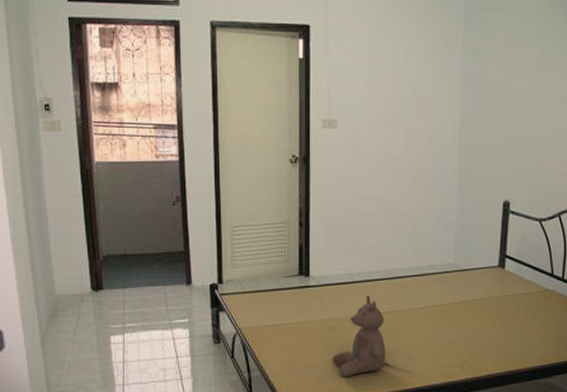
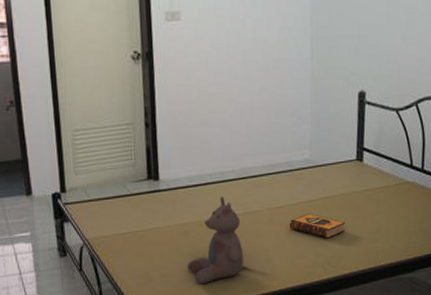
hardback book: none [431,315,485,341] -> present [289,213,345,239]

